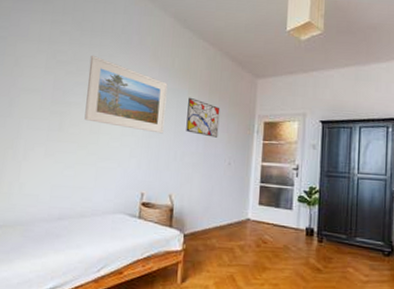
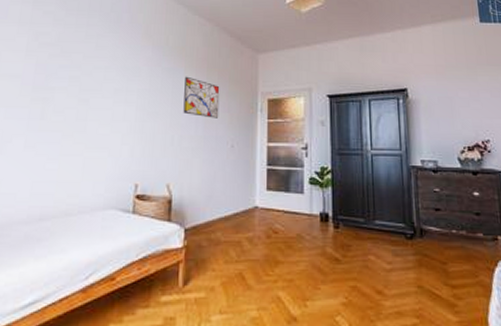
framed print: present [84,55,168,134] -> none [70,35,162,117]

